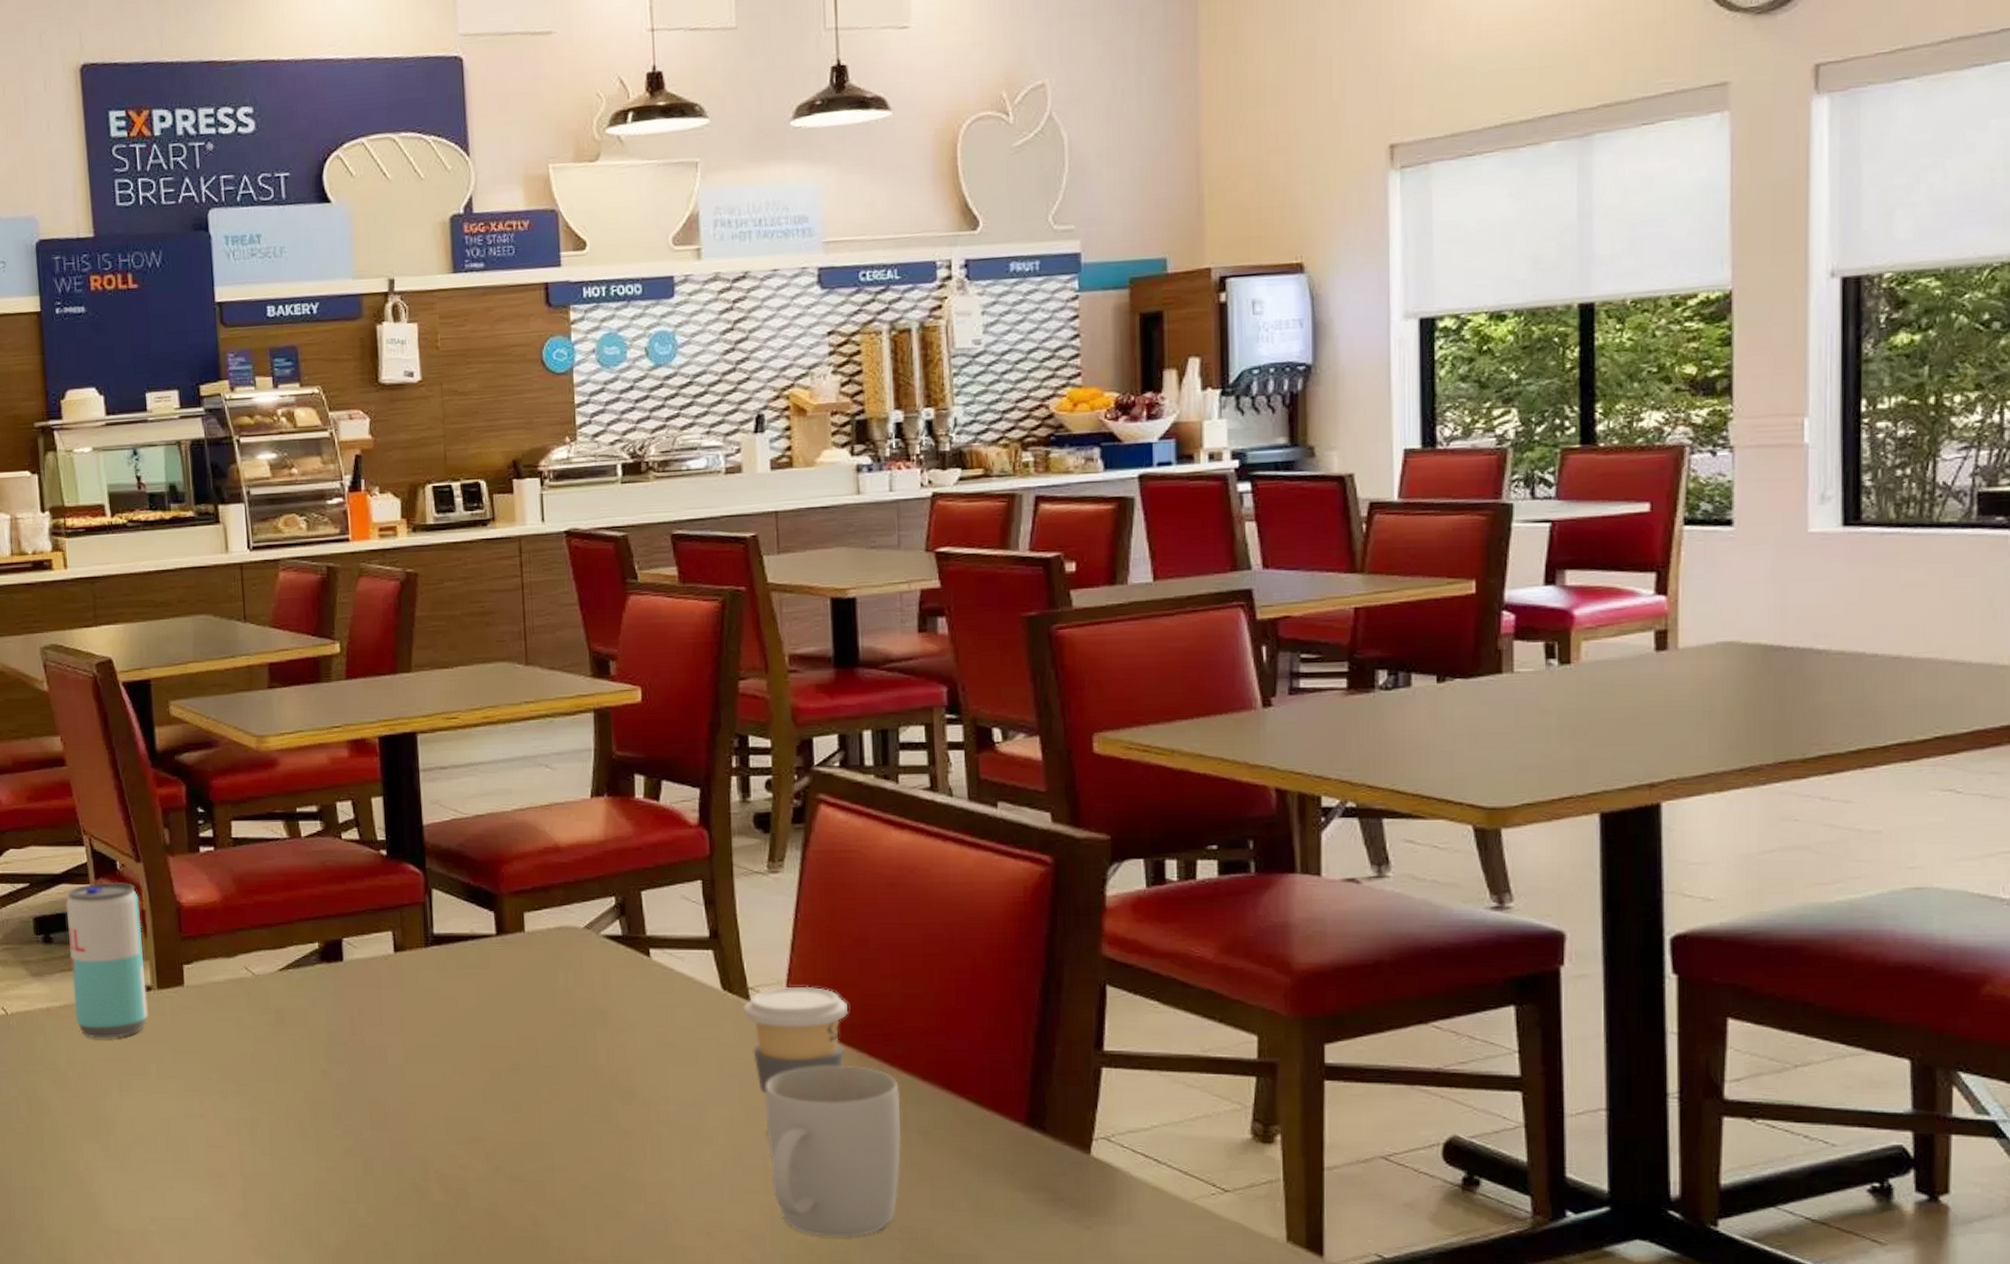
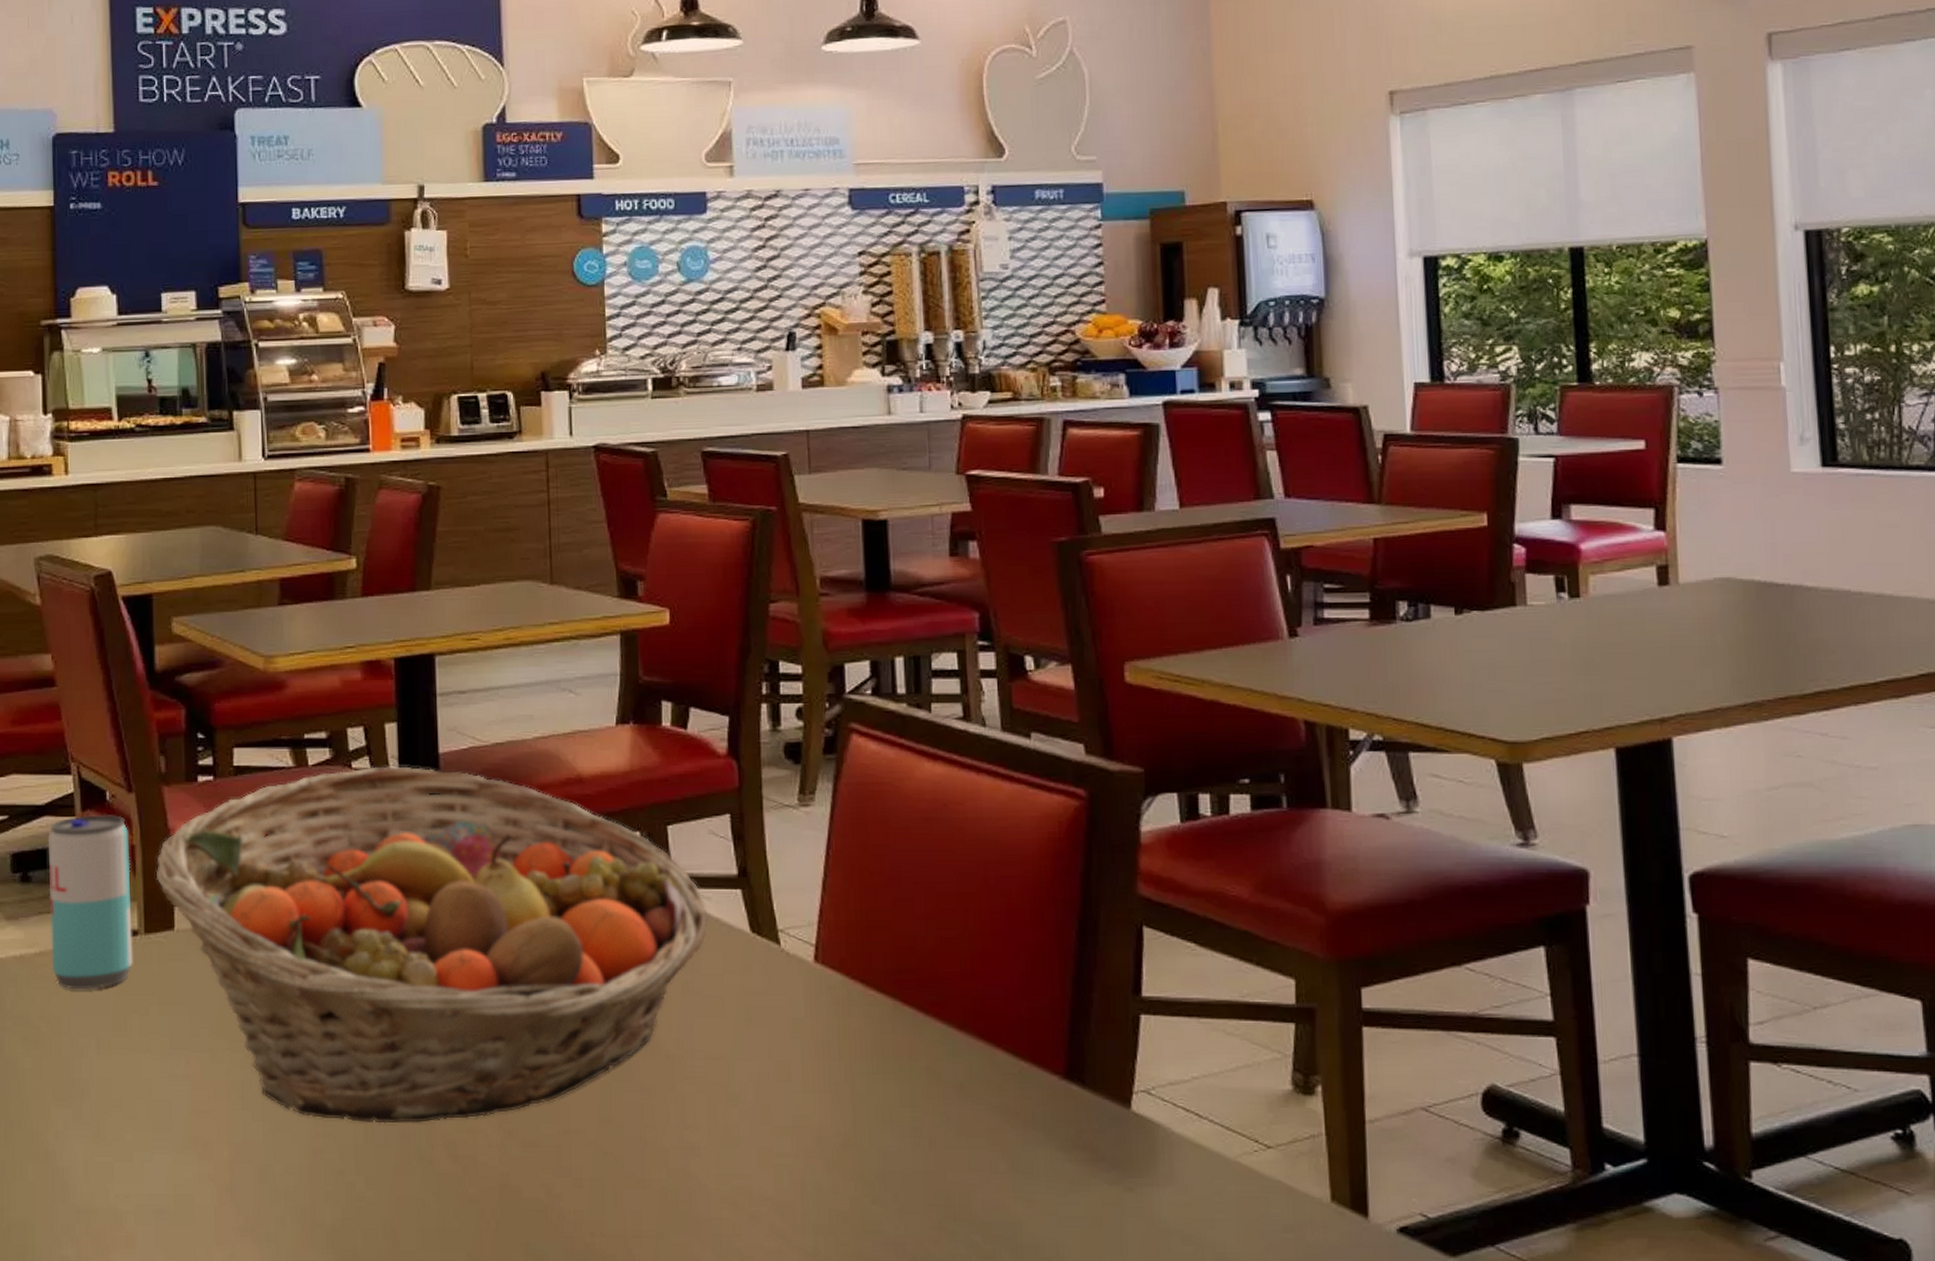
fruit basket: none [165,837,681,1159] -> present [155,766,708,1124]
coffee cup: present [743,986,849,1094] -> none [773,928,882,1046]
mug: present [765,1065,902,1237] -> none [795,1013,937,1204]

